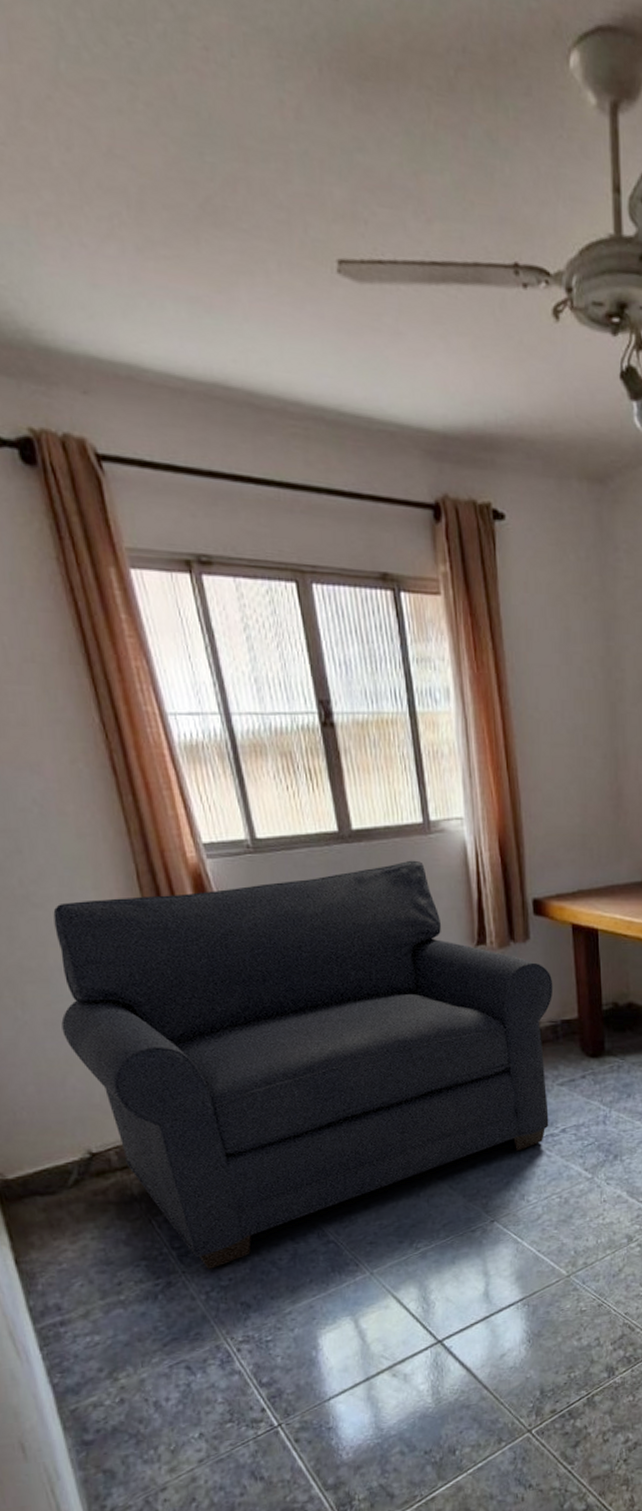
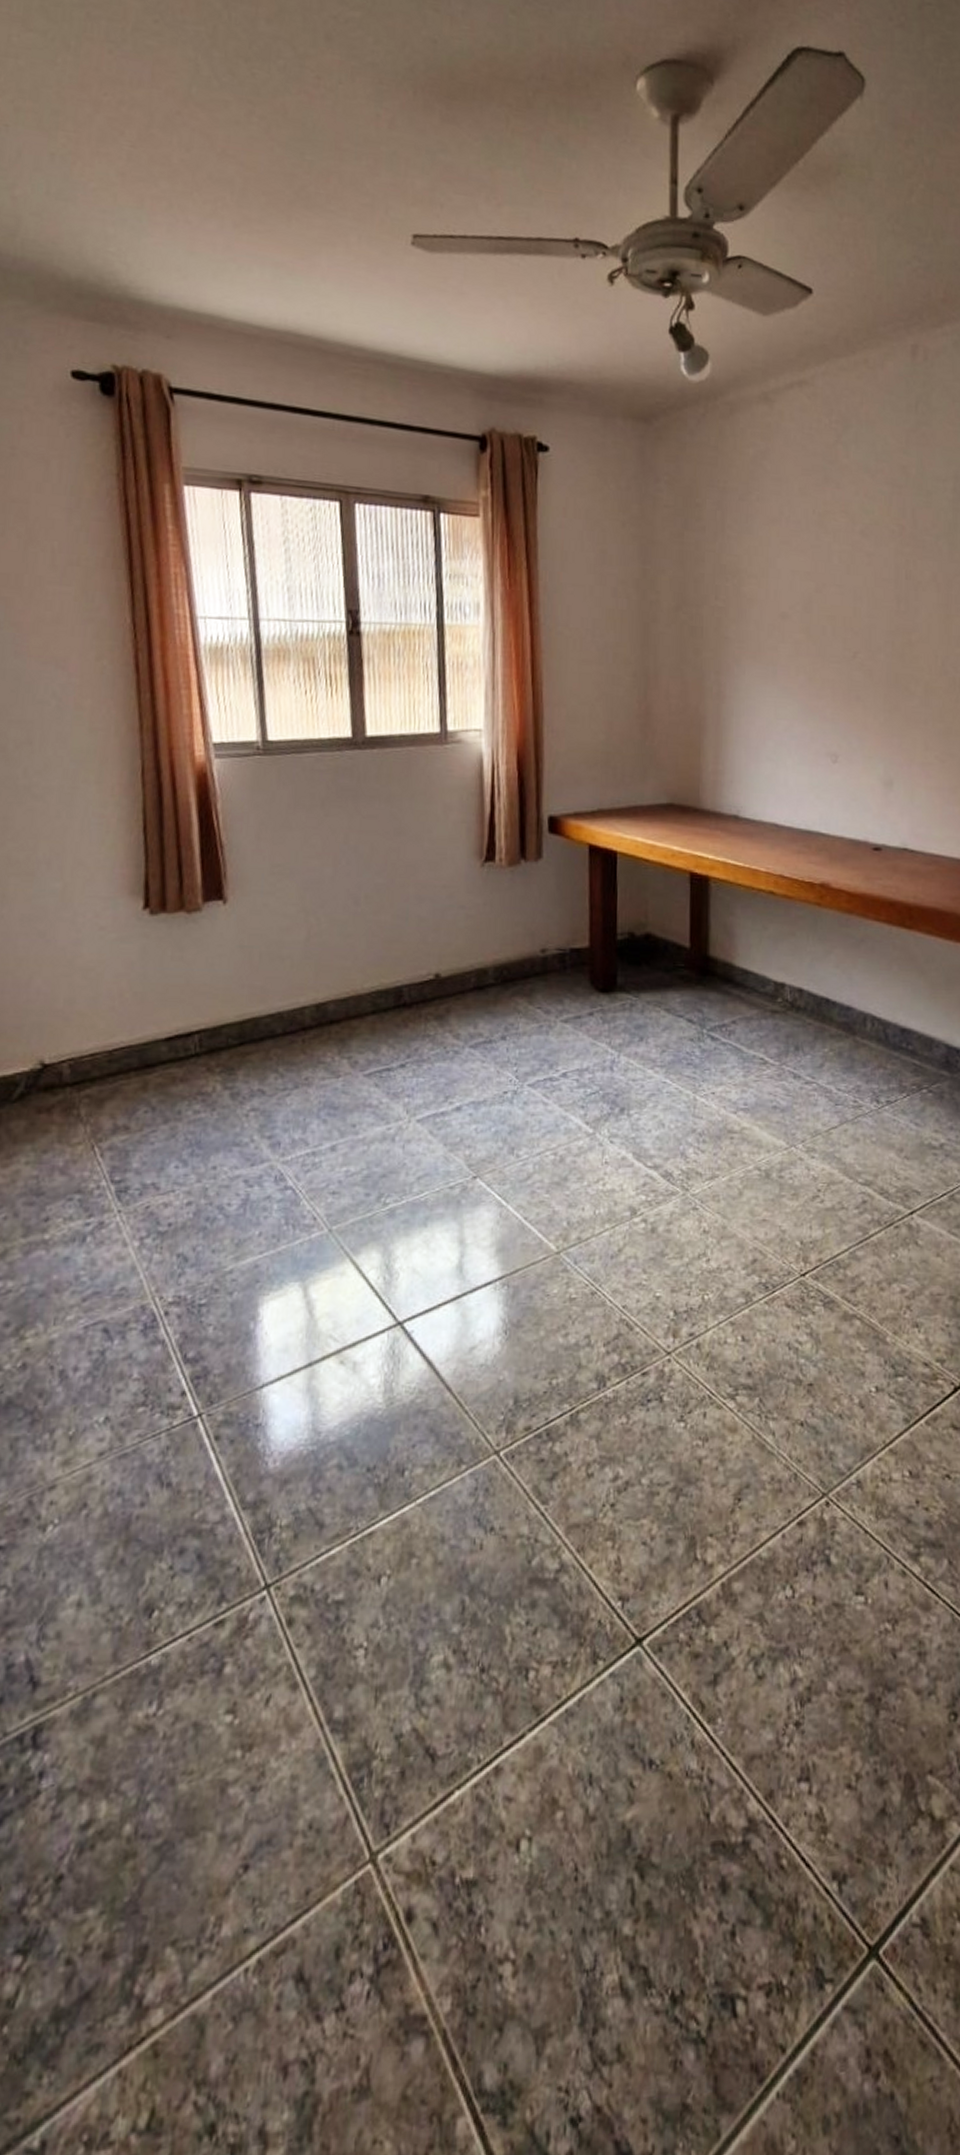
sofa: present [53,860,554,1269] -> none [37,769,564,1210]

